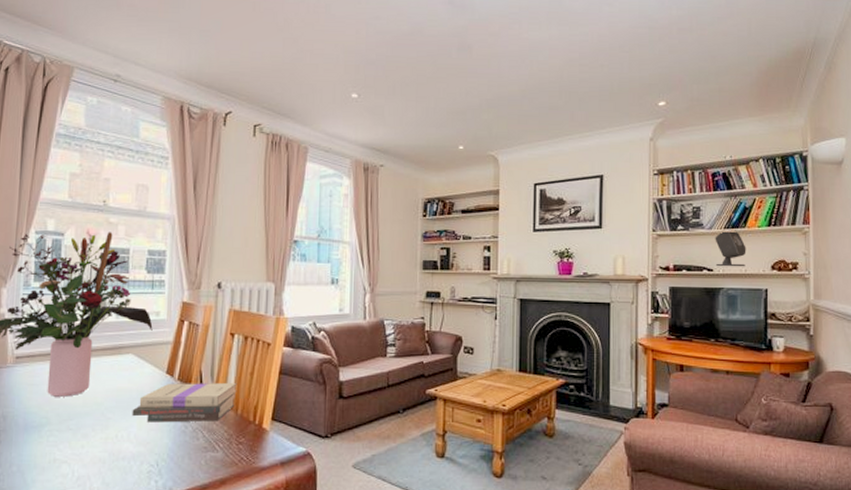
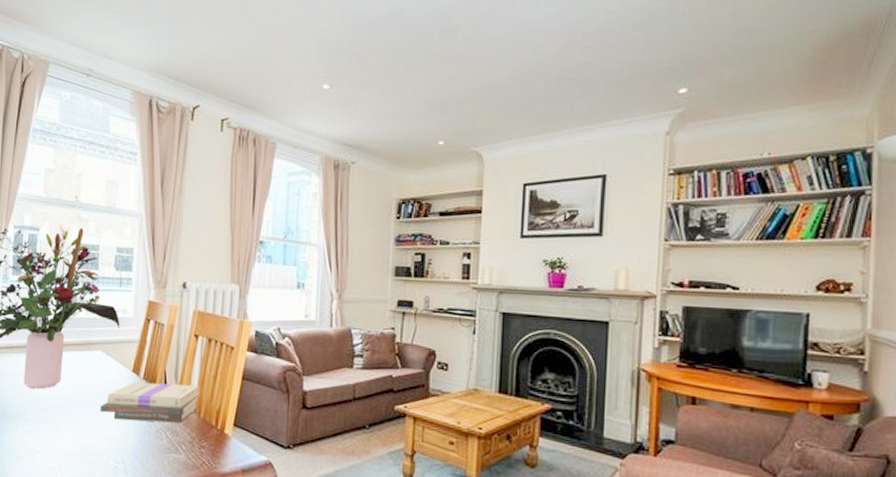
speaker: present [715,230,746,267] -> none [742,241,784,287]

